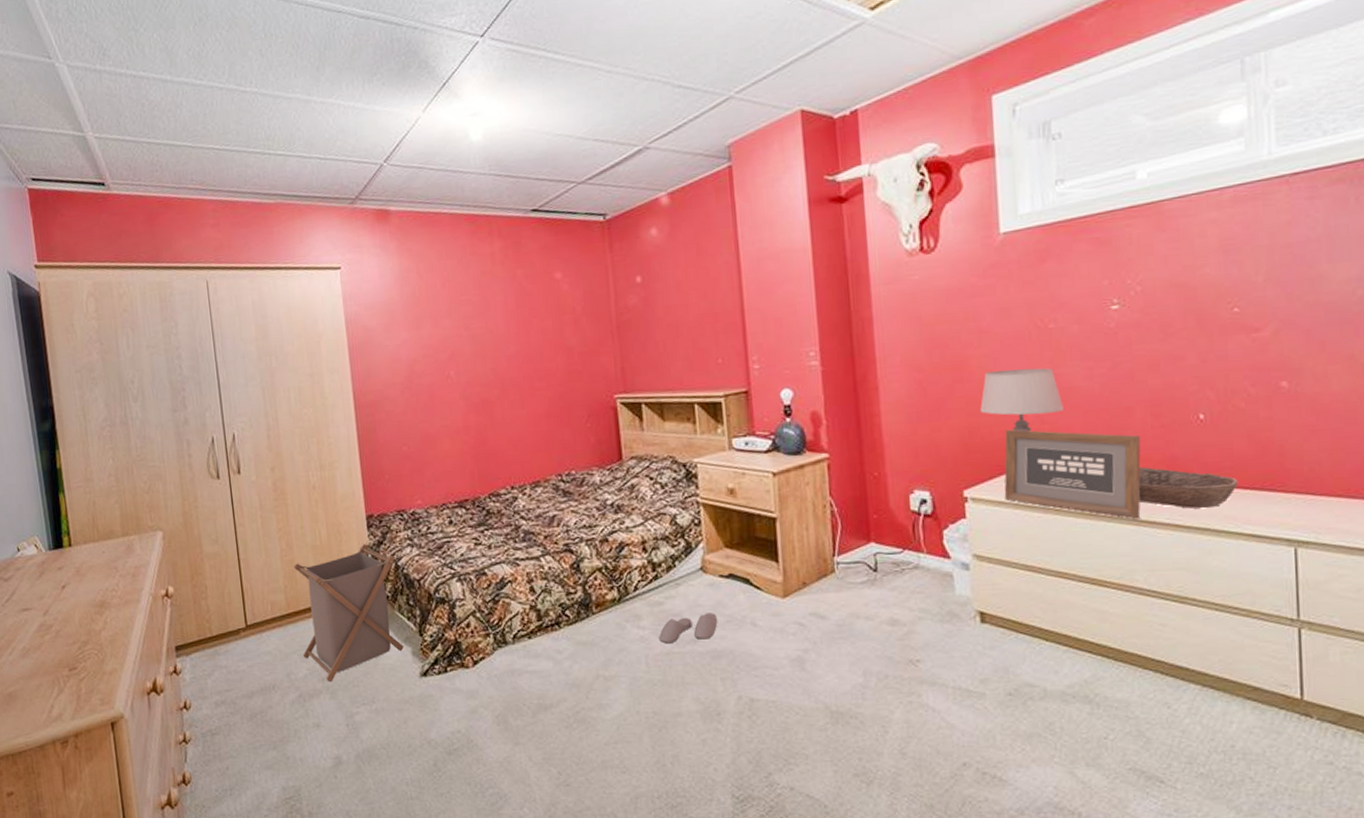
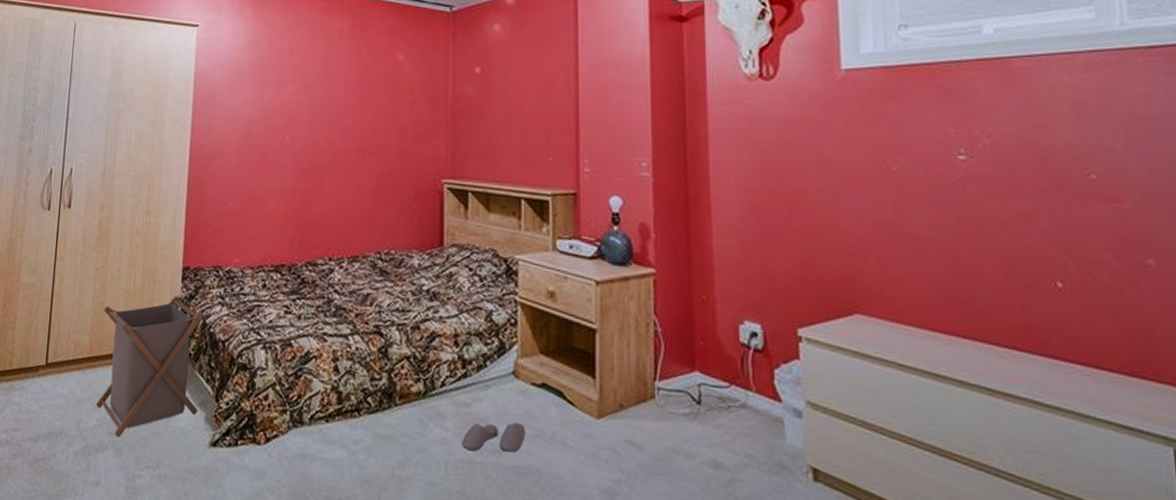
table lamp: present [979,368,1065,432] -> none [816,206,909,276]
picture frame: present [1004,429,1141,519] -> none [841,269,994,389]
basket: present [1138,466,1239,509] -> none [990,330,1105,389]

